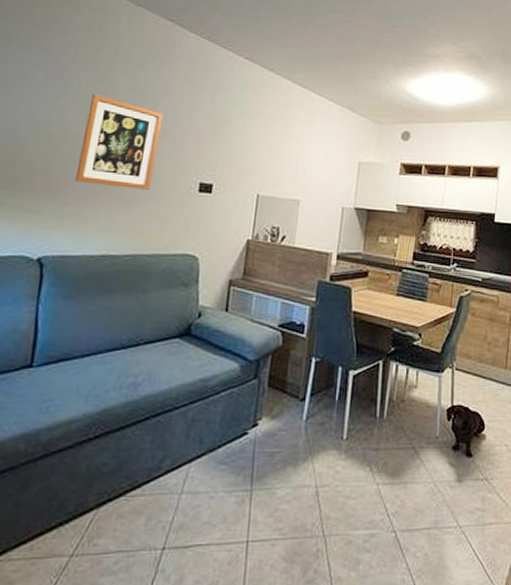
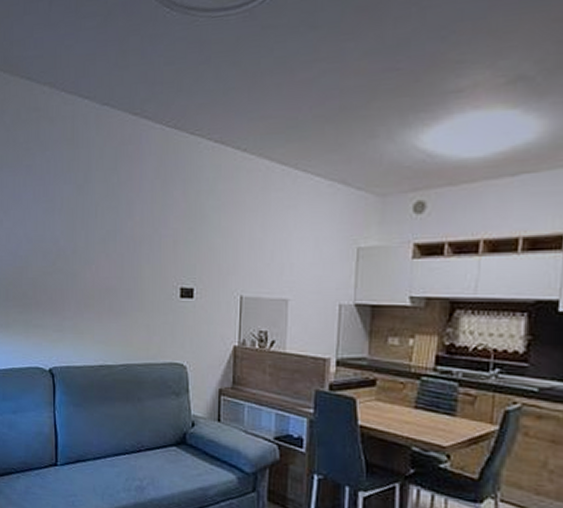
wall art: present [75,93,164,190] -> none [69,206,139,299]

